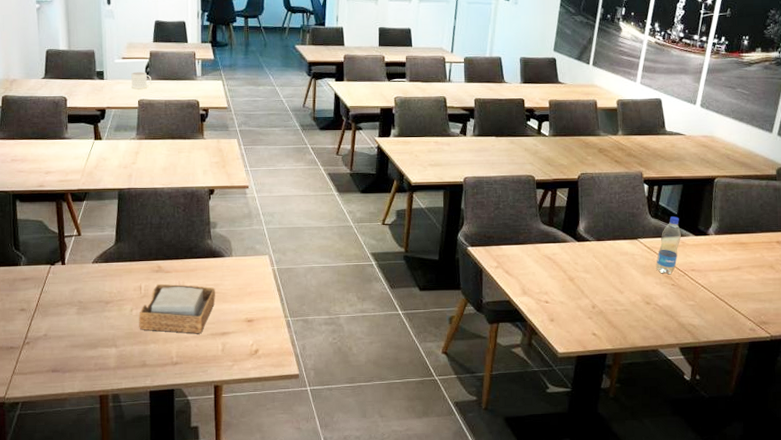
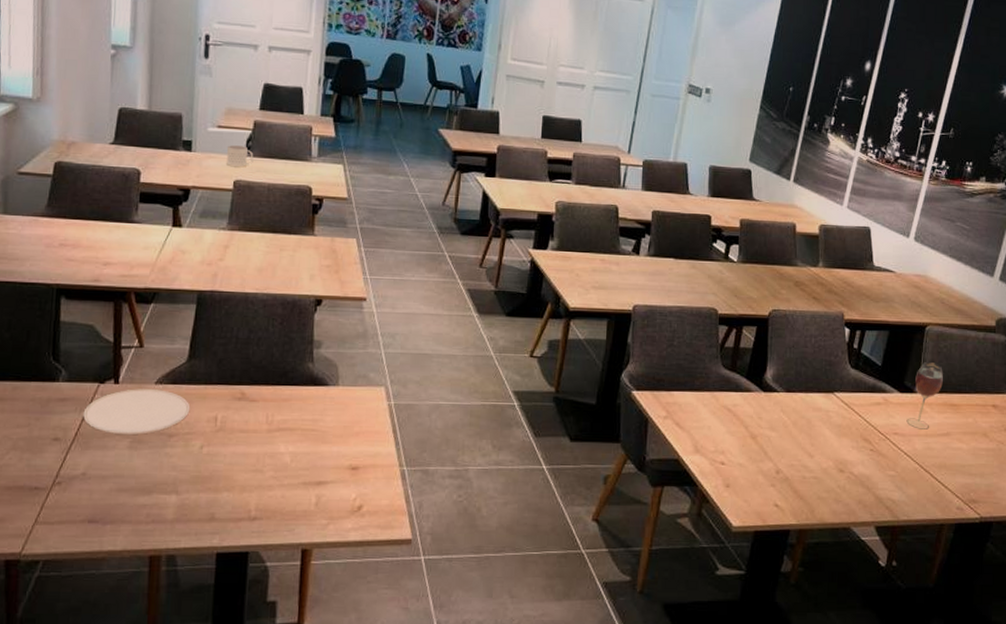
plate: none [41,267,120,303] -> present [83,389,191,434]
napkin holder: present [139,283,215,334] -> none [210,414,313,482]
bottle: present [656,216,681,275] -> none [853,368,884,438]
wineglass: none [702,208,732,265] -> present [906,361,943,430]

